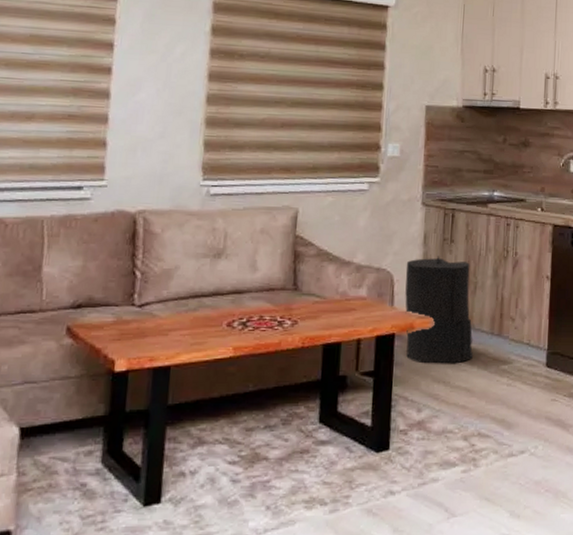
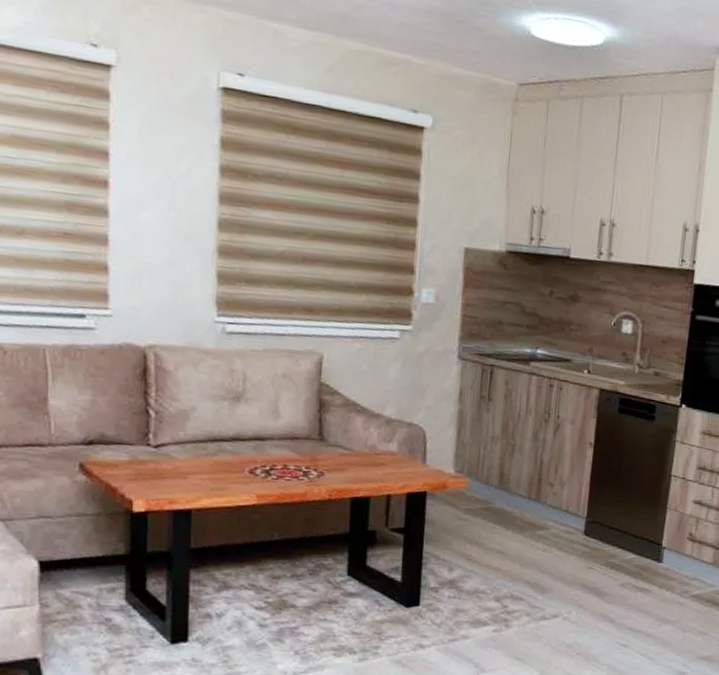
trash can: present [405,256,474,364] -> none [438,414,509,526]

